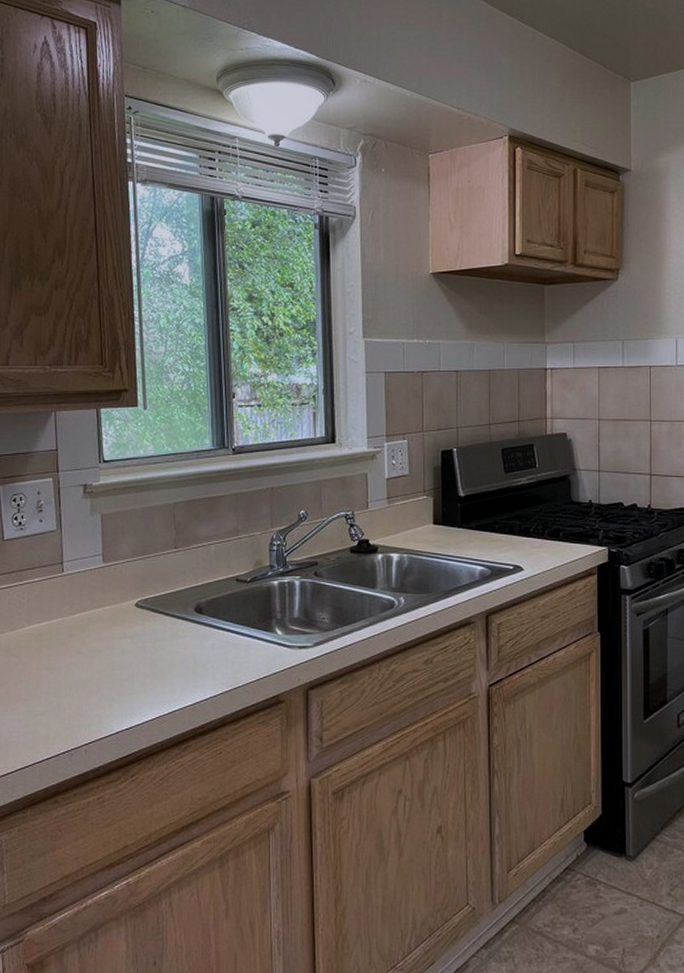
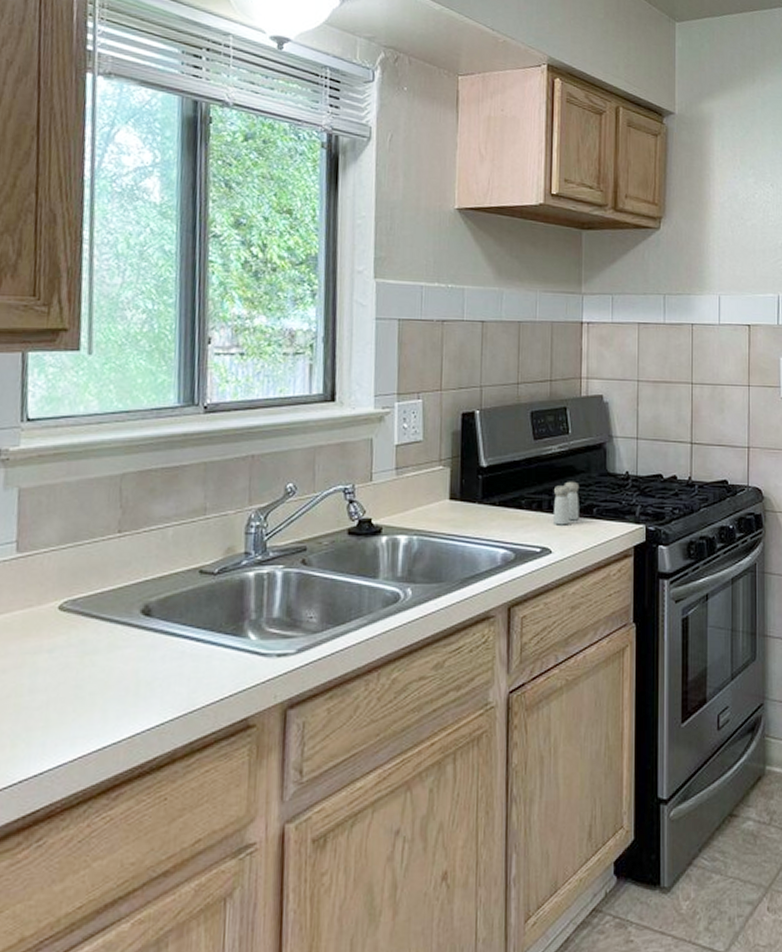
salt and pepper shaker: none [524,508,547,547] -> present [554,481,580,525]

